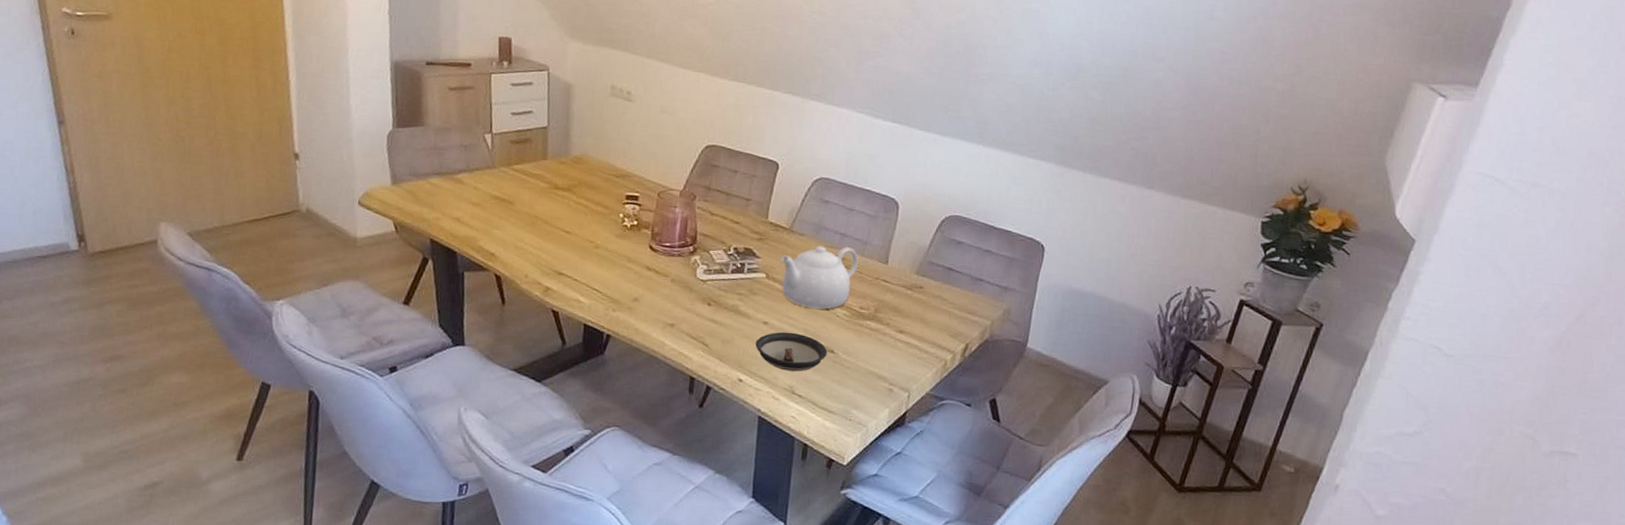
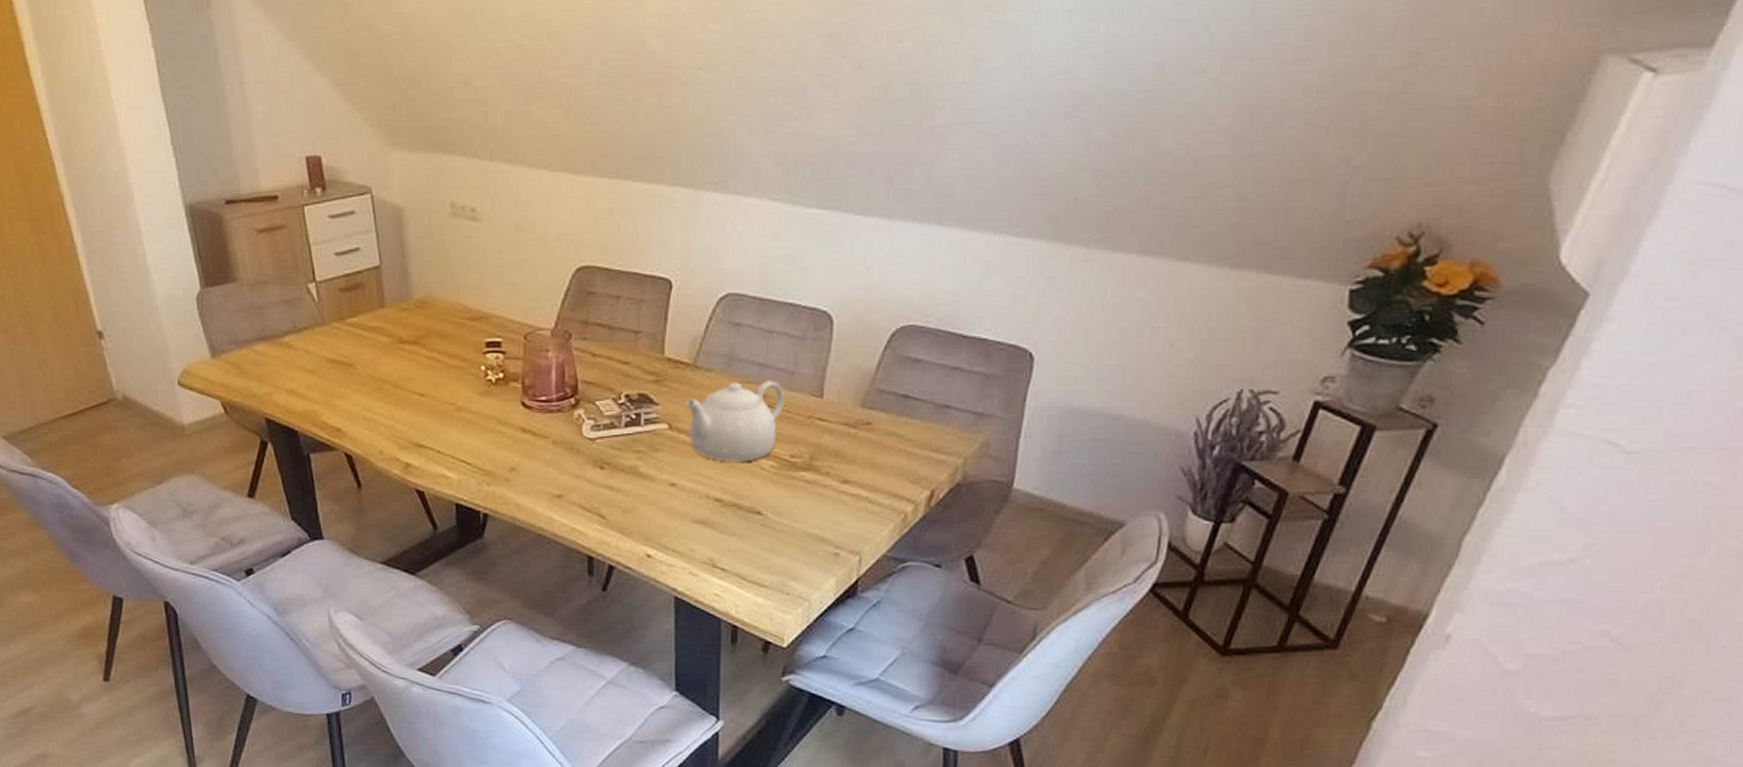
saucer: present [755,332,828,372] -> none [663,493,753,541]

